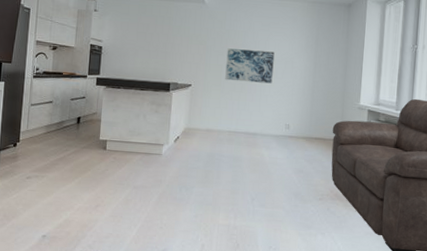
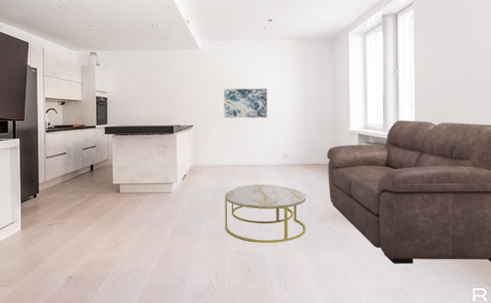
coffee table: none [215,153,307,220] -> present [225,184,307,243]

